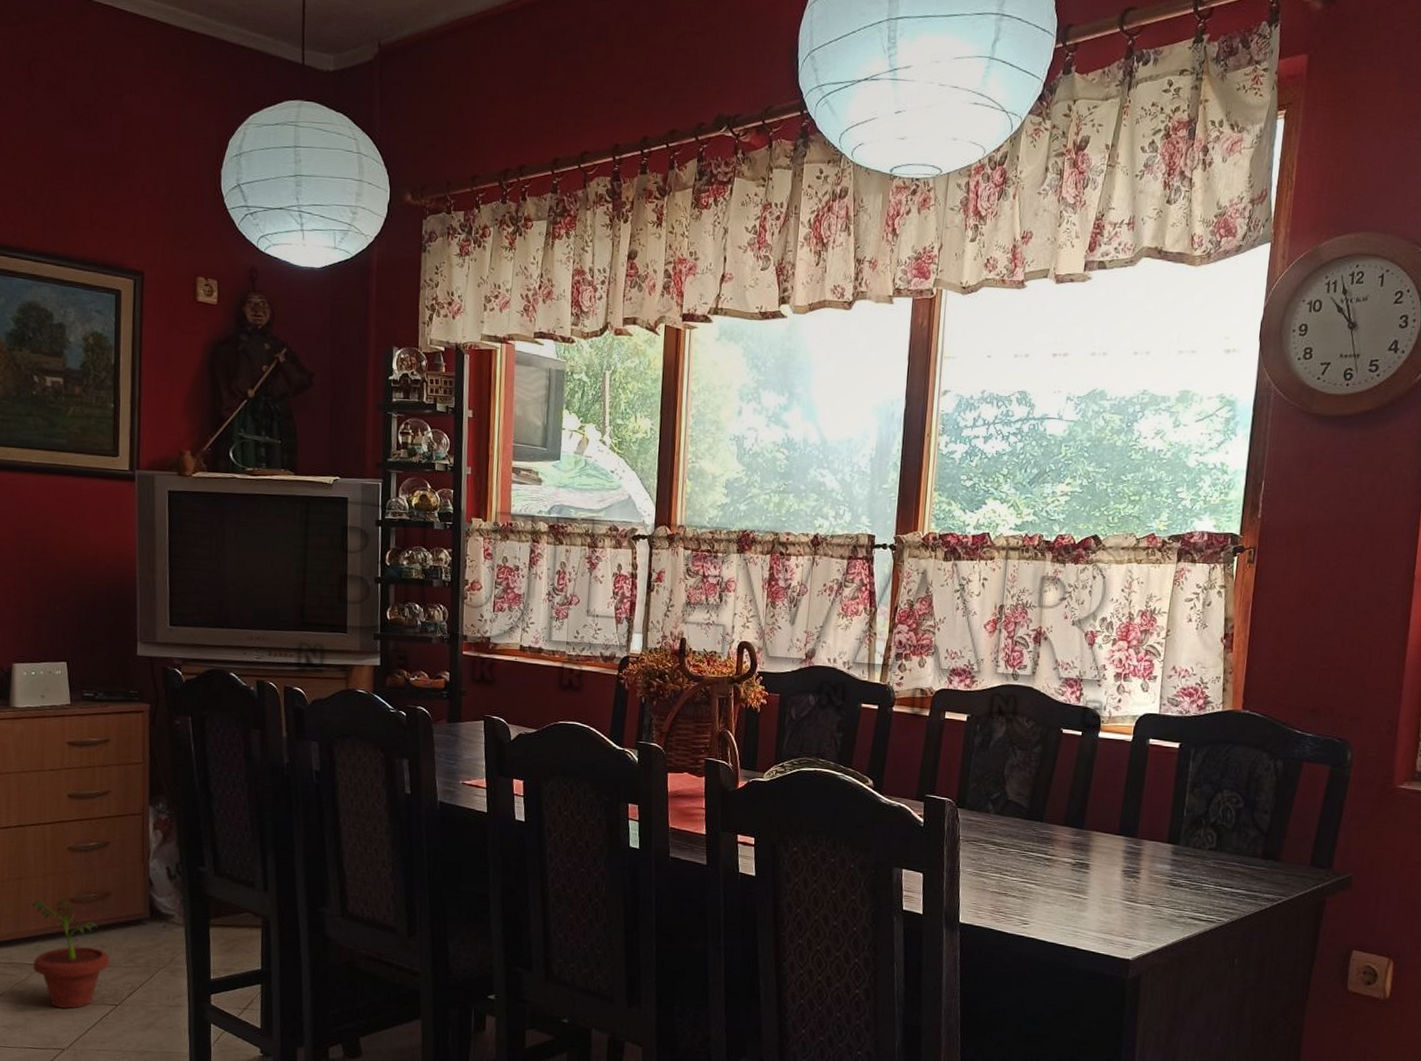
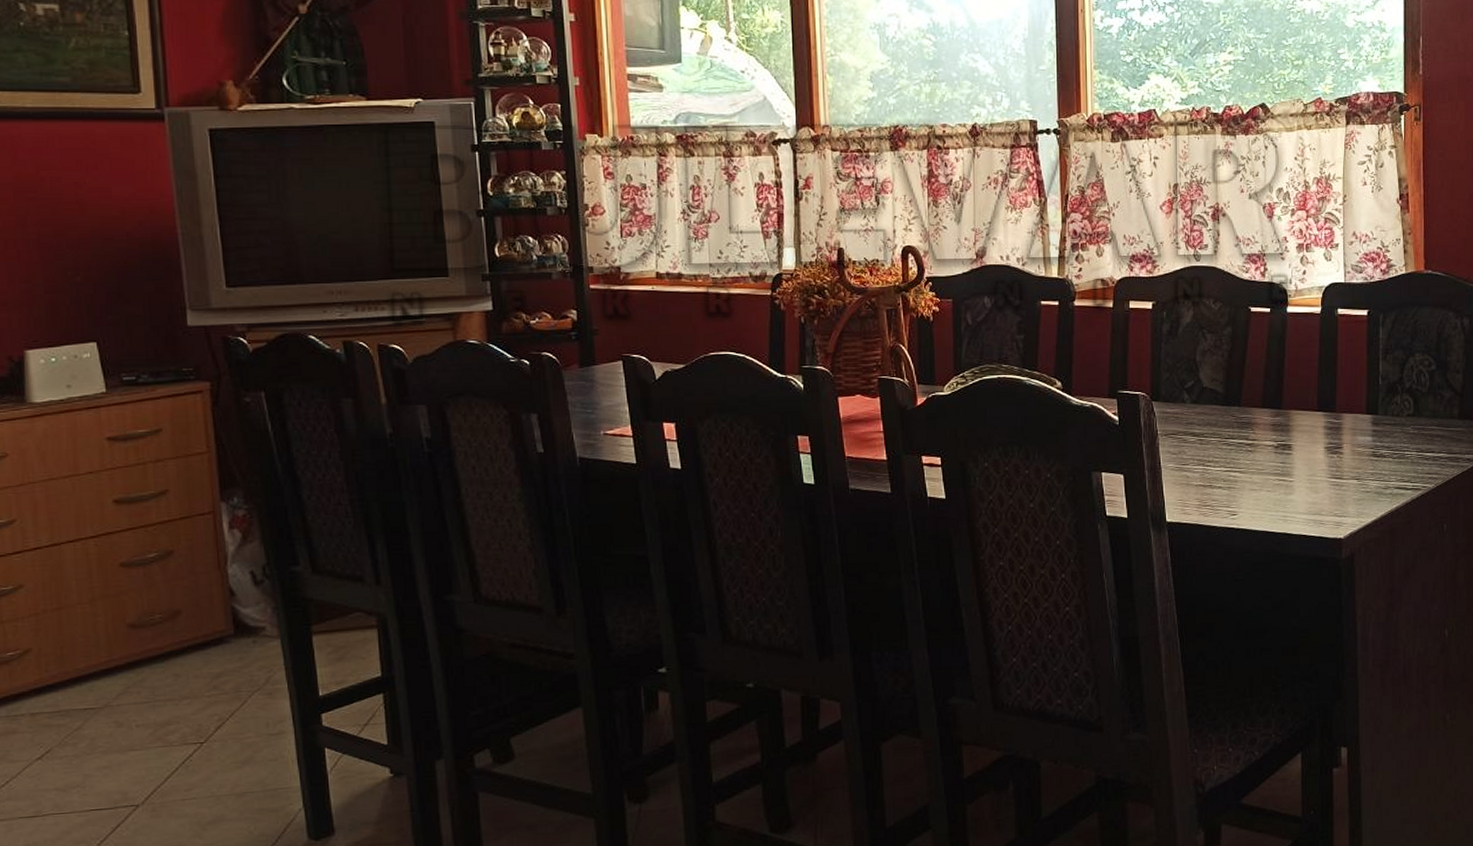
potted plant: present [32,897,110,1009] -> none [79,624,189,757]

